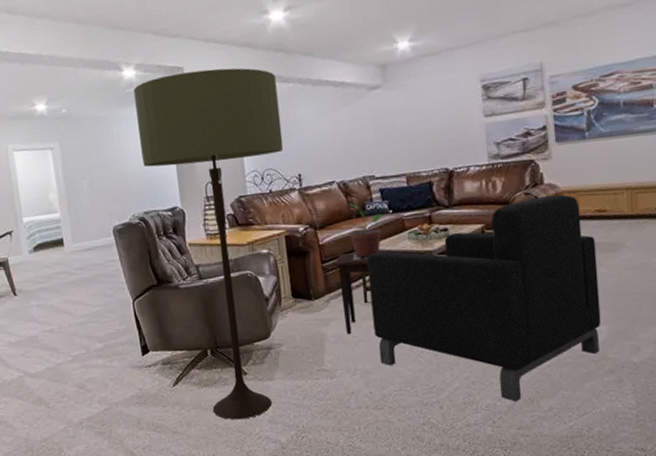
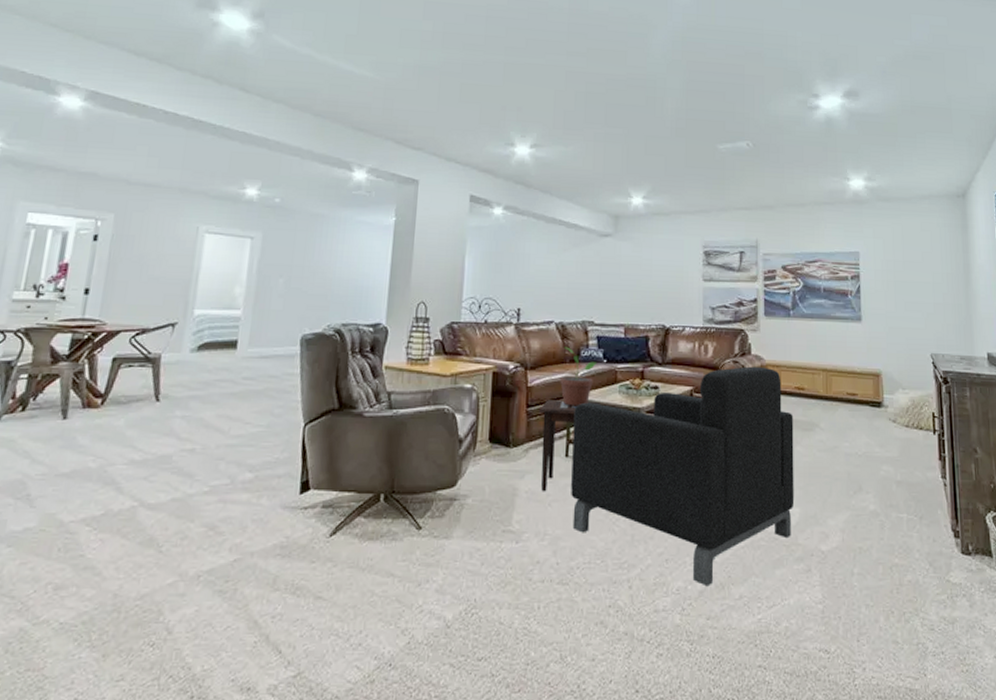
floor lamp: present [133,68,283,420] -> none [353,185,511,586]

